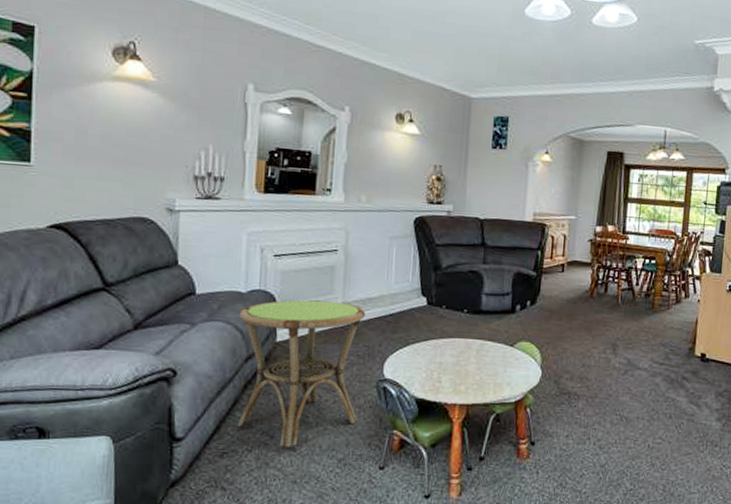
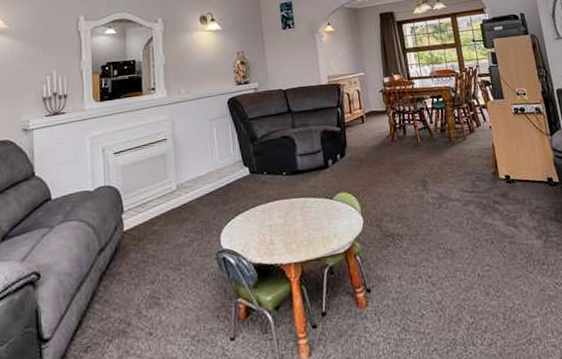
side table: present [237,300,366,447] -> none [89,184,204,333]

